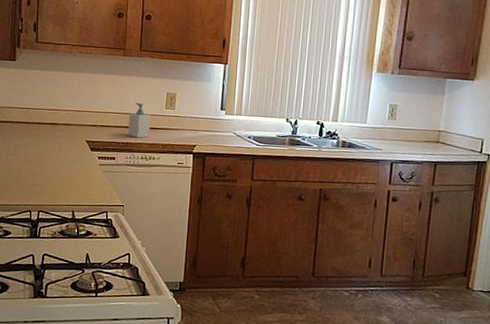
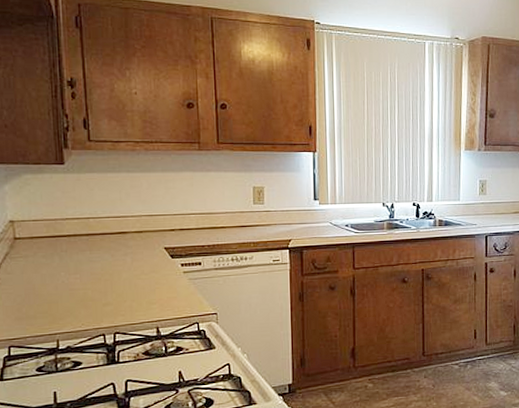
soap bottle: present [128,103,150,138] -> none [213,201,238,239]

